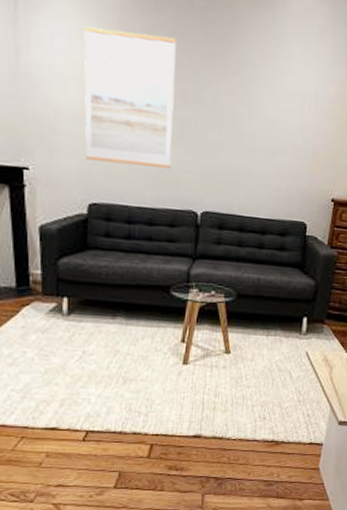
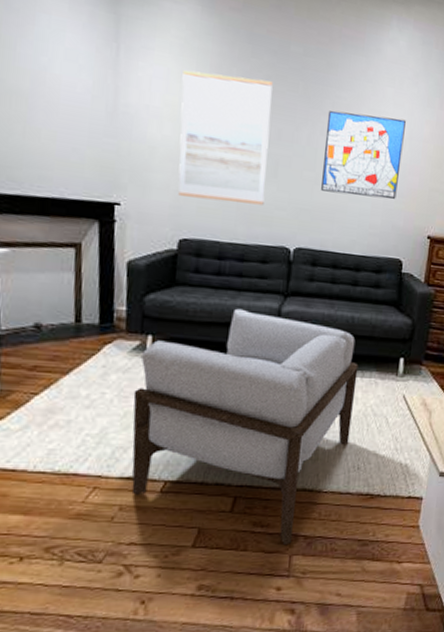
armchair: none [53,271,264,485] -> present [131,308,359,544]
wall art: none [227,69,312,162] -> present [321,110,406,199]

